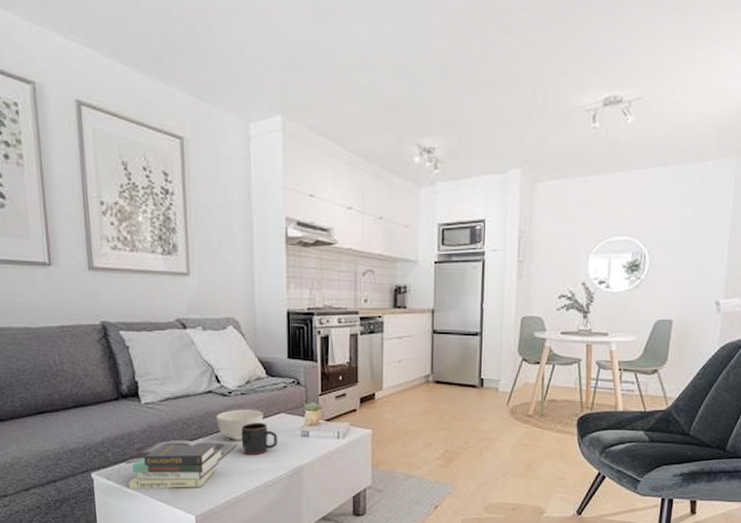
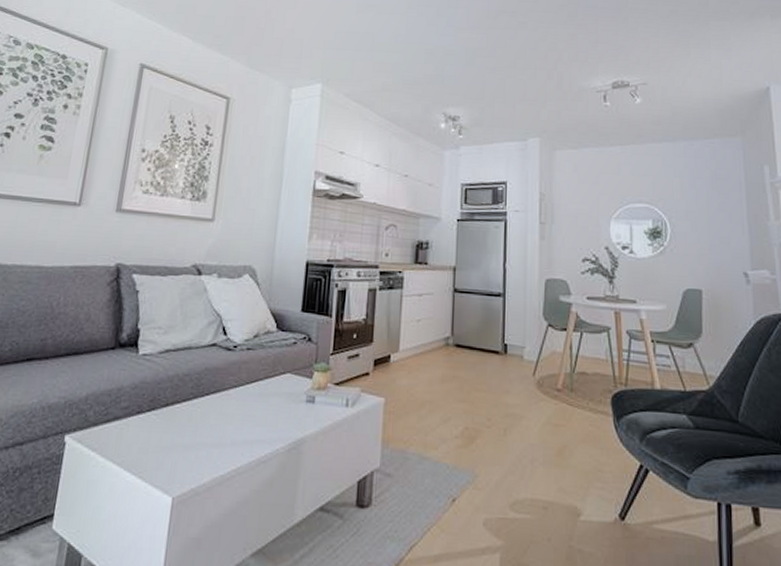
magazine: present [124,440,237,463] -> none [105,399,235,429]
books: present [129,444,221,489] -> none [103,404,215,461]
bowl: present [215,409,264,440] -> none [215,366,268,403]
mug: present [241,423,277,455] -> none [238,383,280,422]

